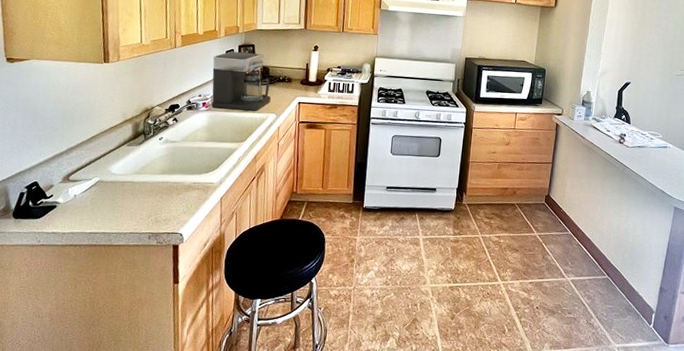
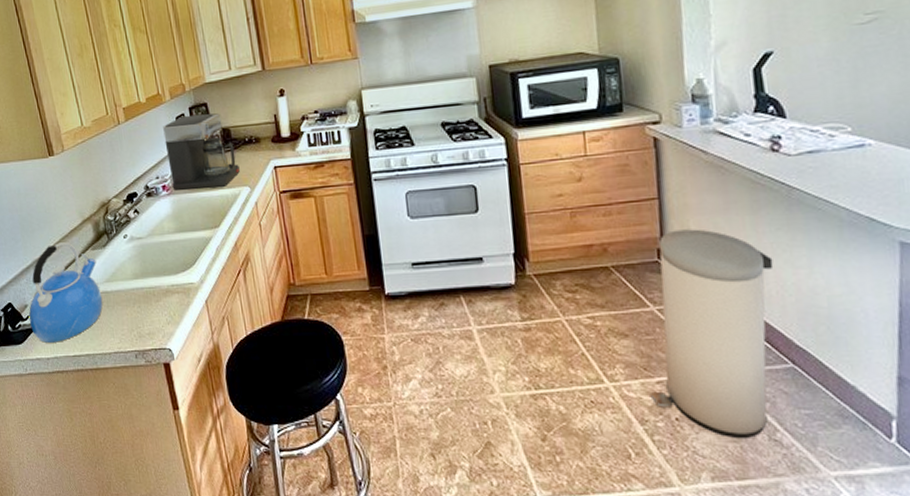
kettle: none [52,136,129,220] -> present [29,242,103,343]
pedal bin: none [524,185,608,322] -> present [650,229,774,438]

